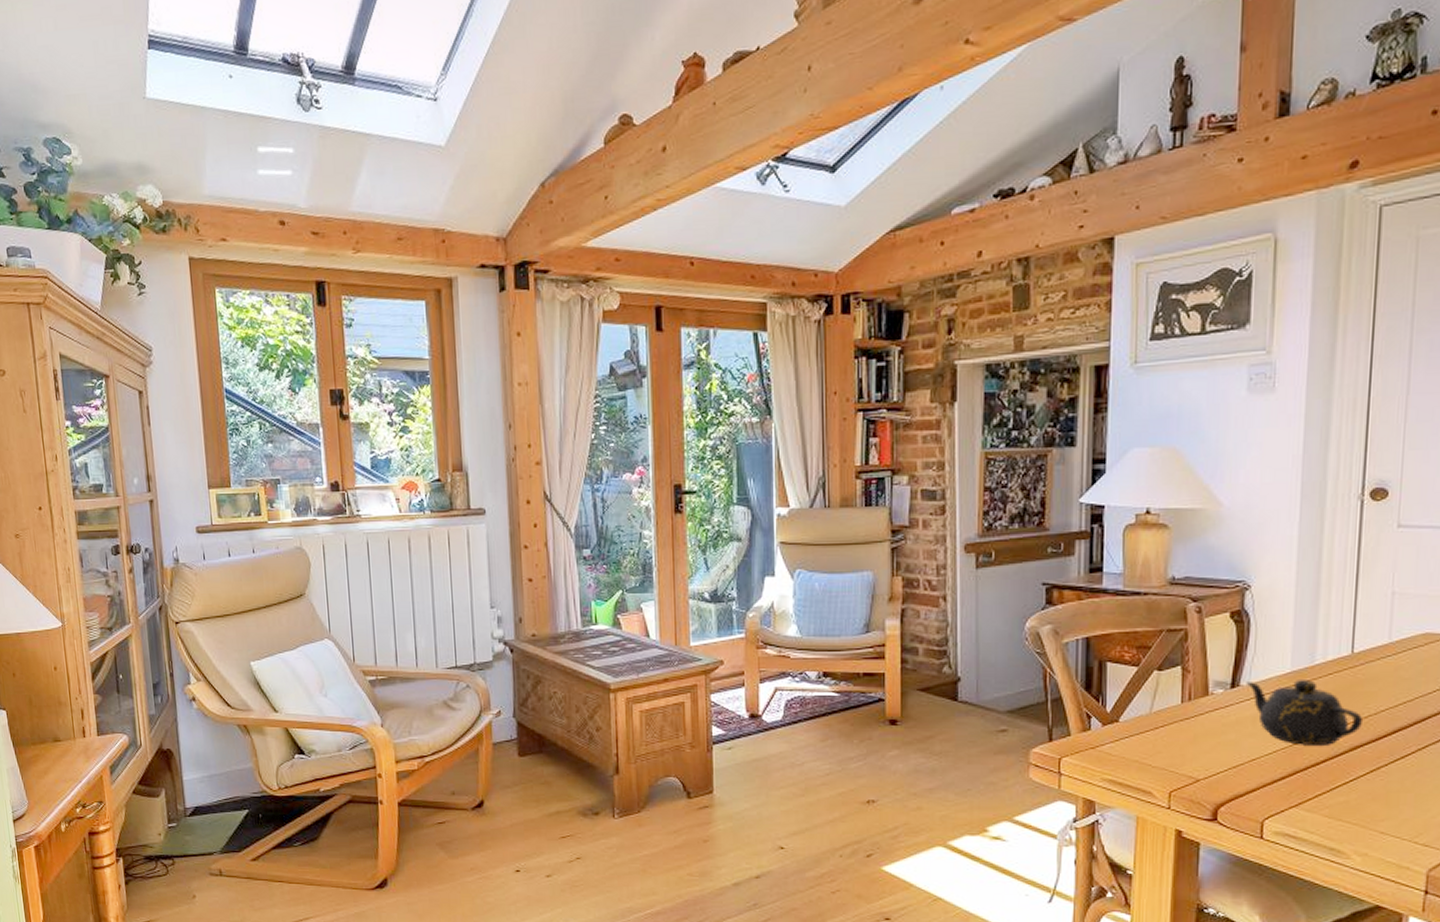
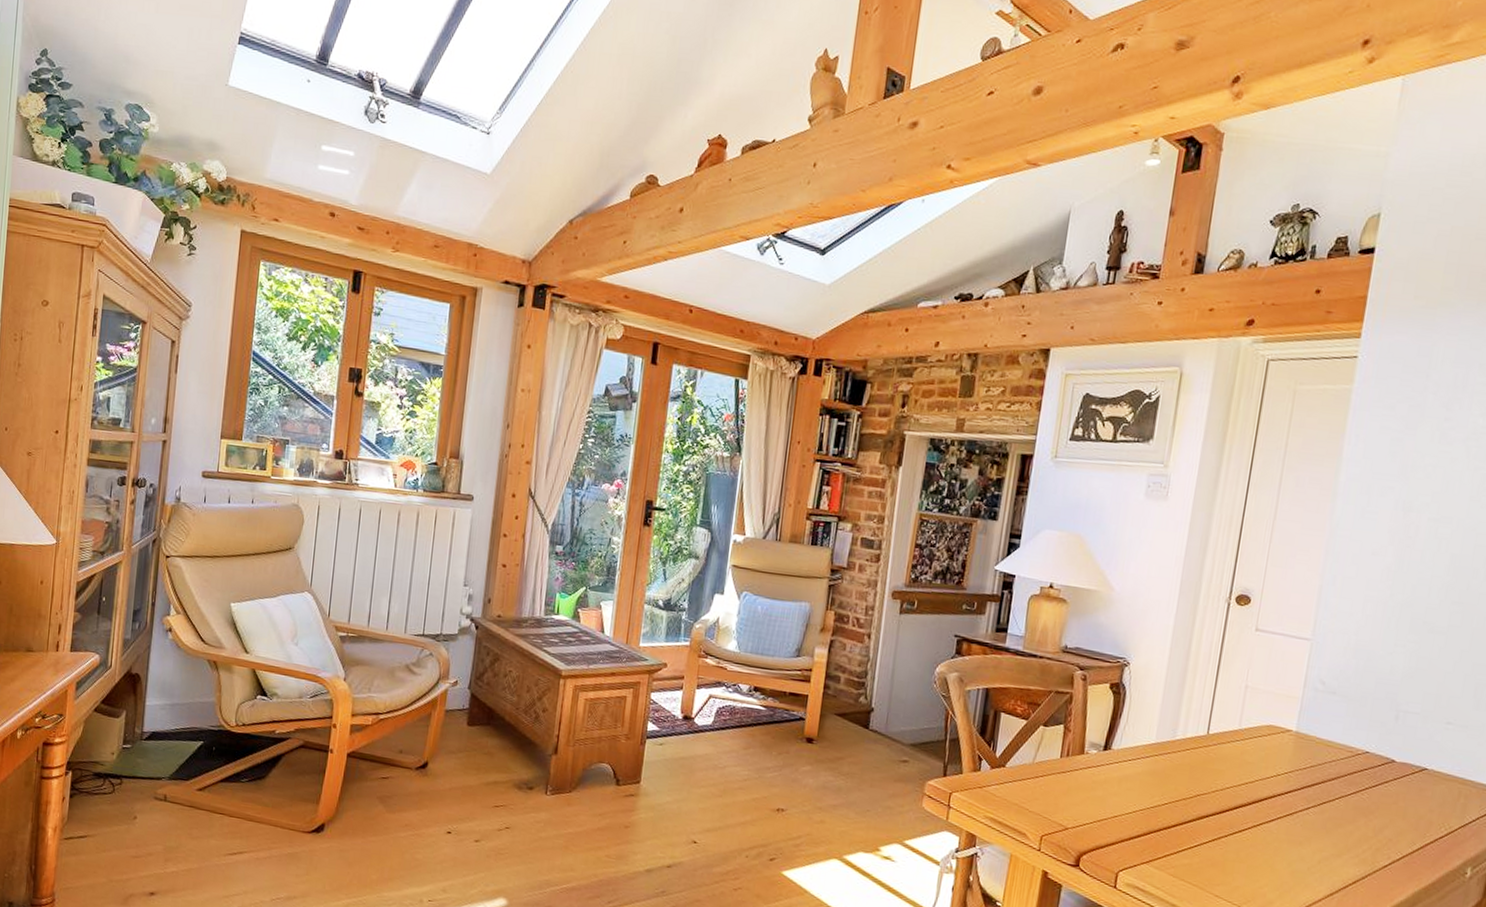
teapot: present [1246,680,1364,745] -> none [1116,746,1211,812]

